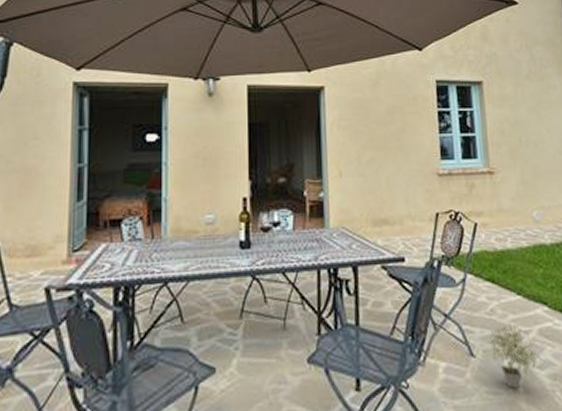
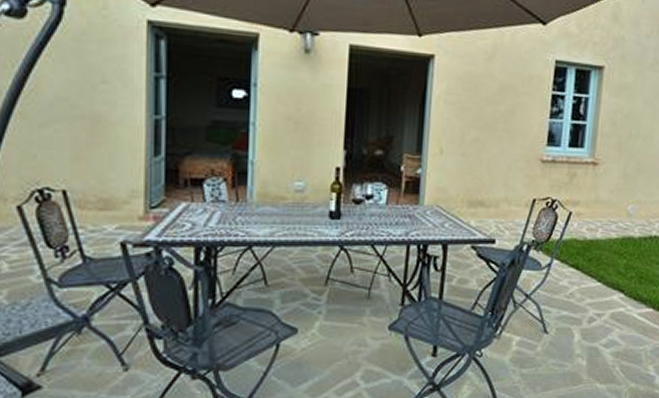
potted plant: present [486,324,542,389] -> none [561,307,609,363]

